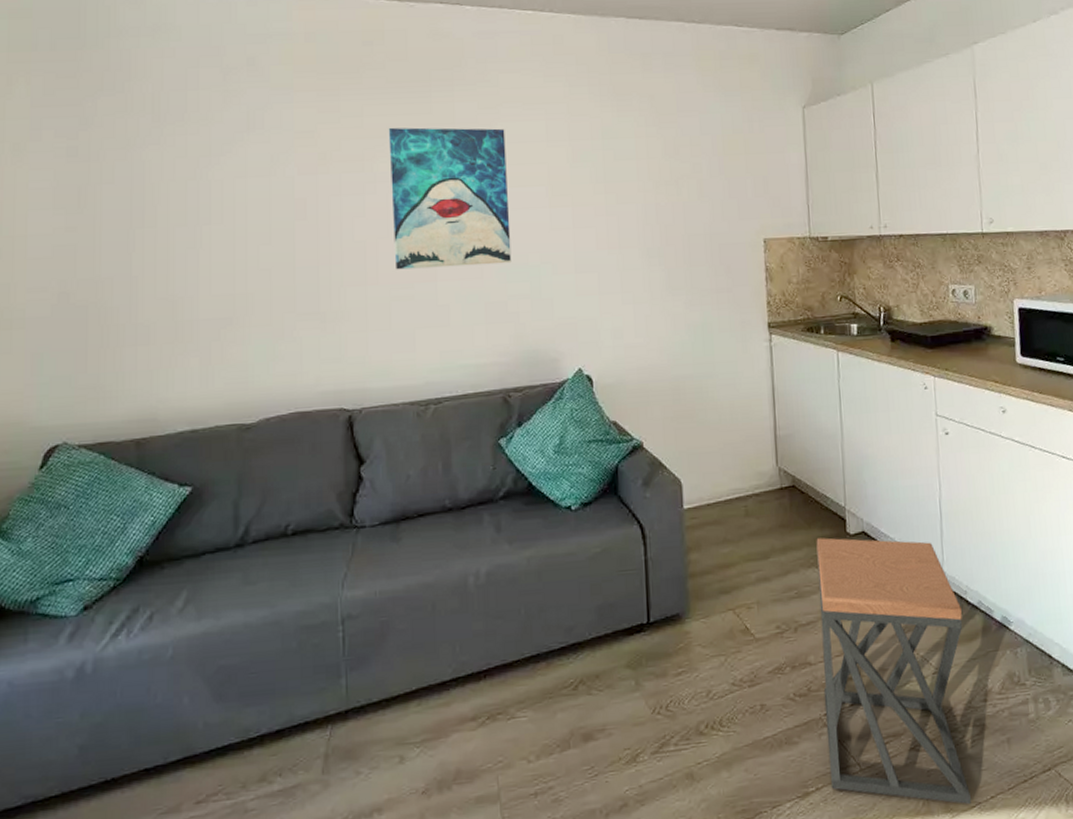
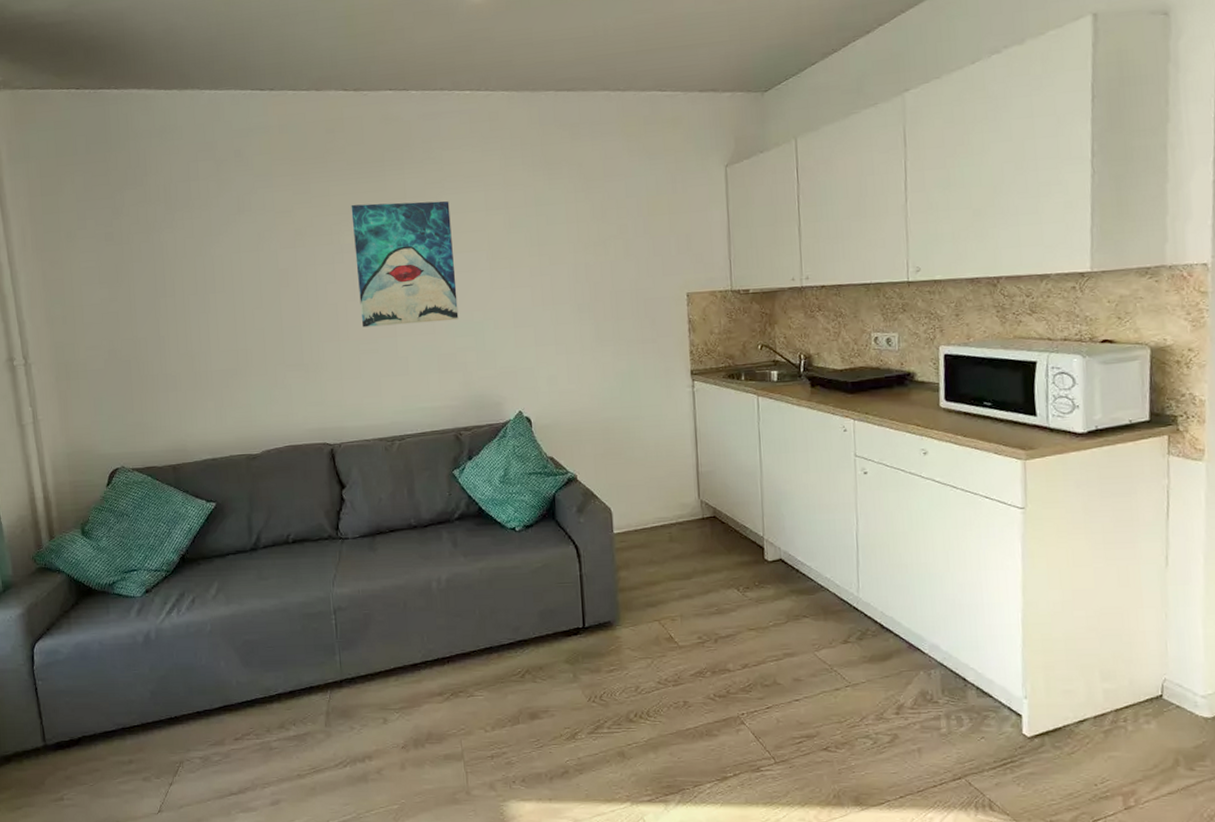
stool: present [816,537,971,805] -> none [735,563,880,801]

